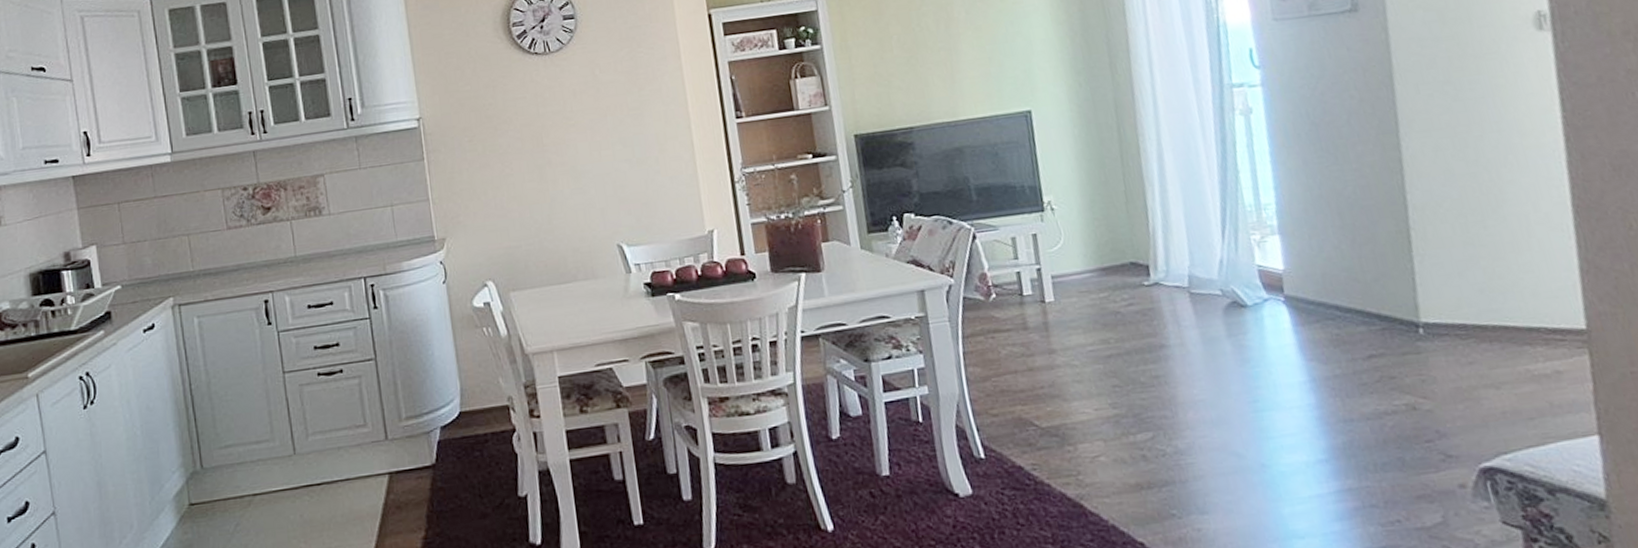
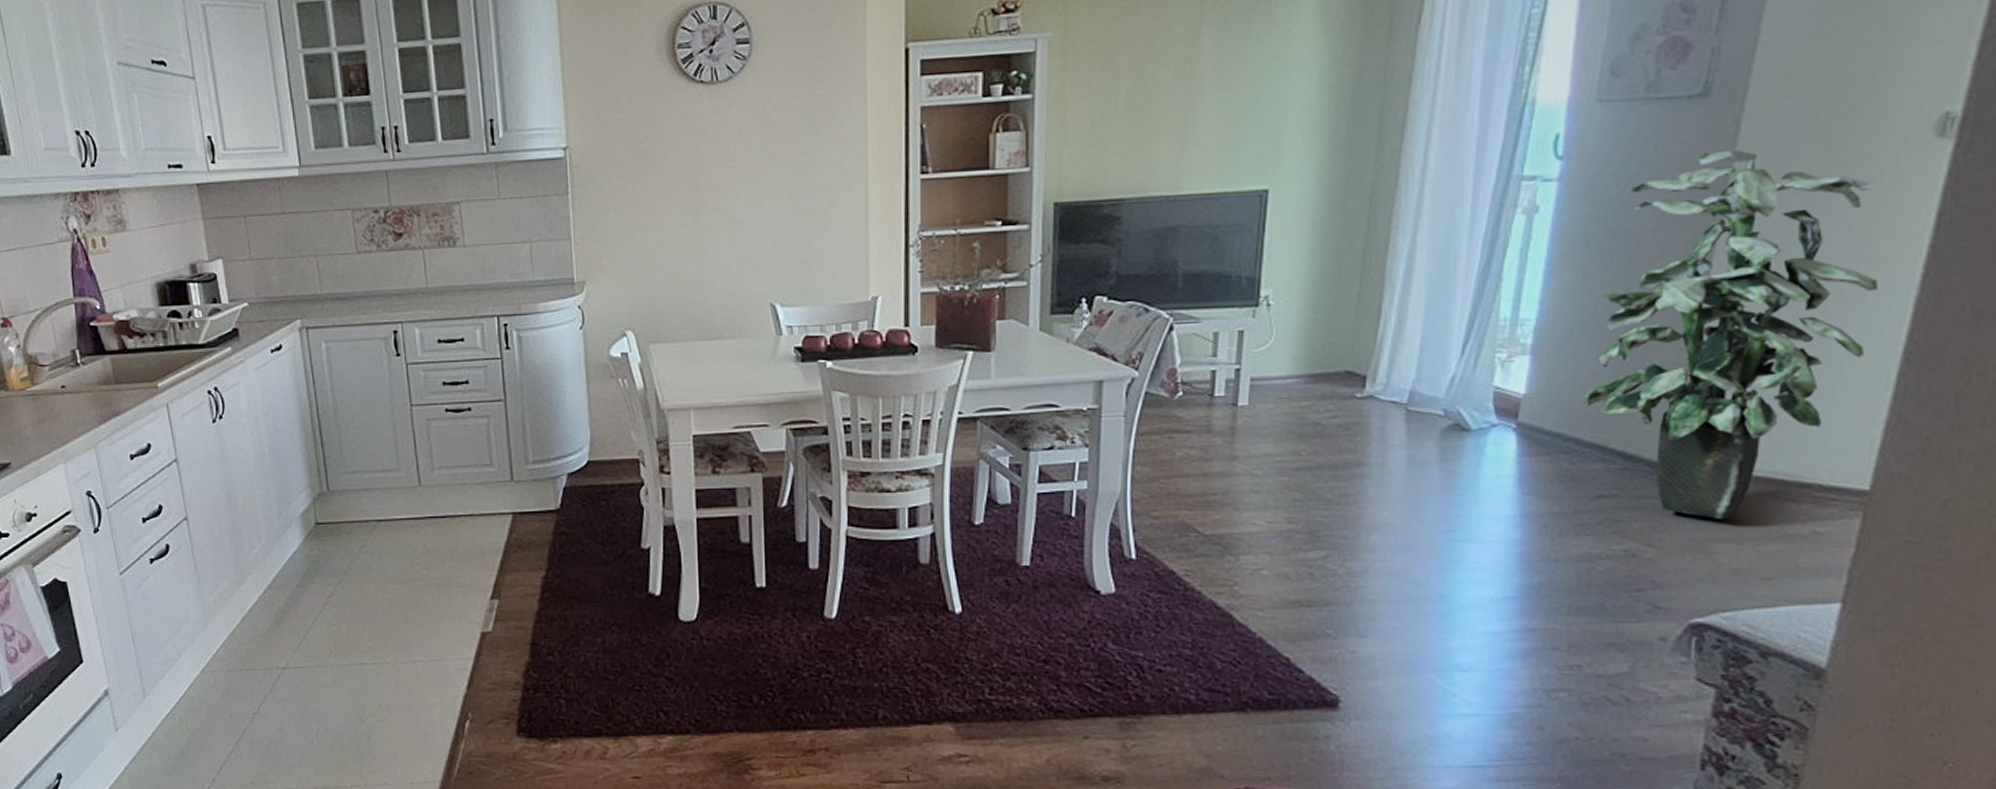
indoor plant: none [1319,51,1543,367] -> present [1583,150,1878,519]

